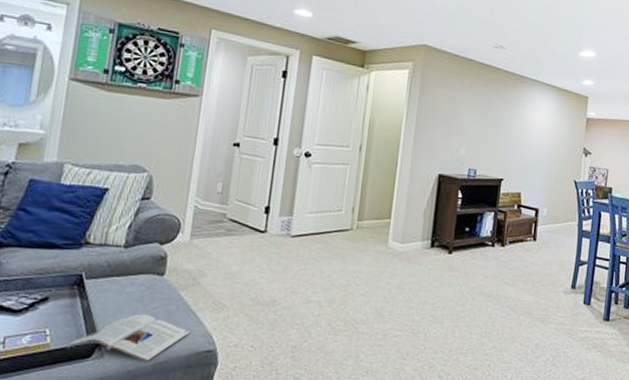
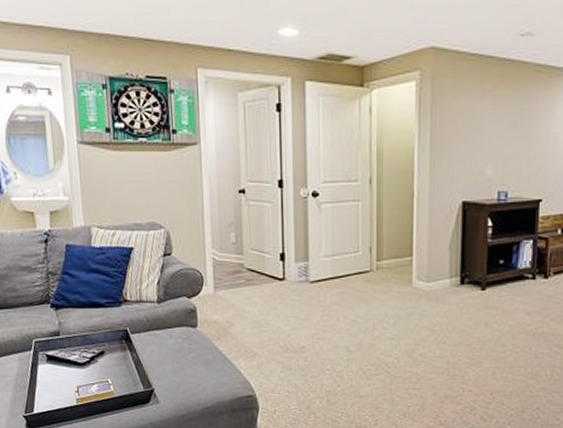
magazine: present [65,313,190,363] -> none [127,363,229,407]

